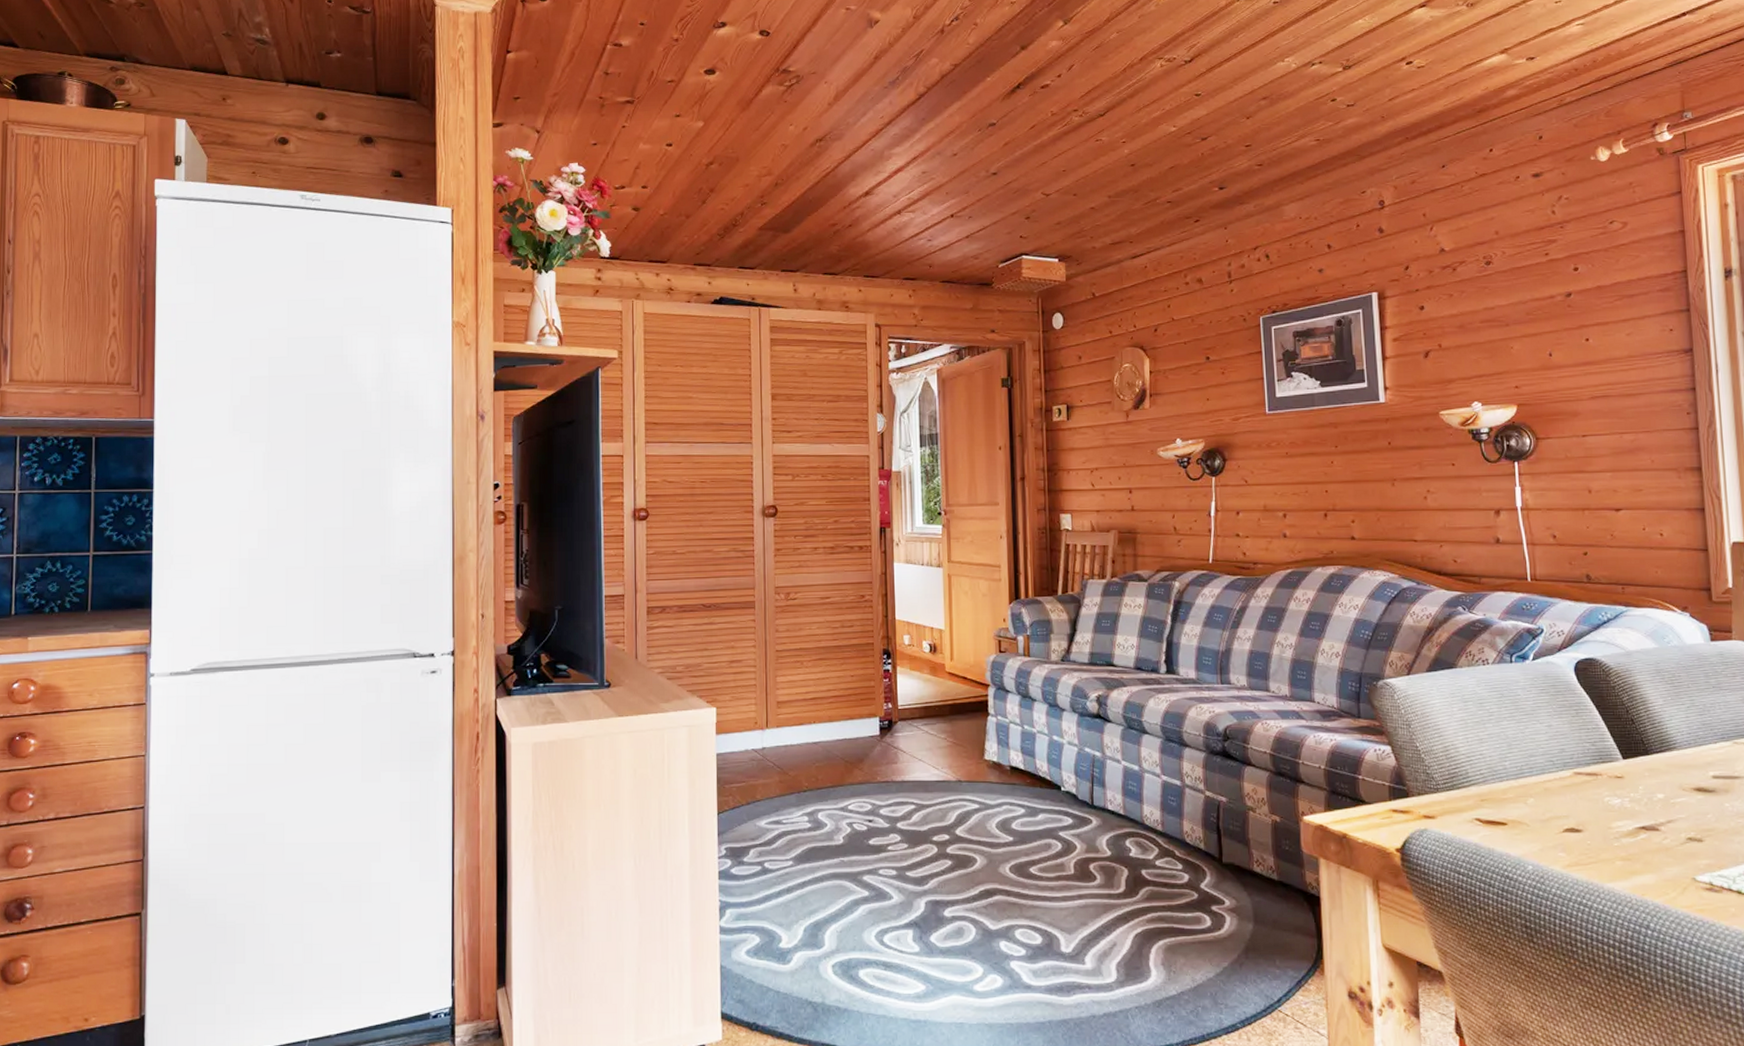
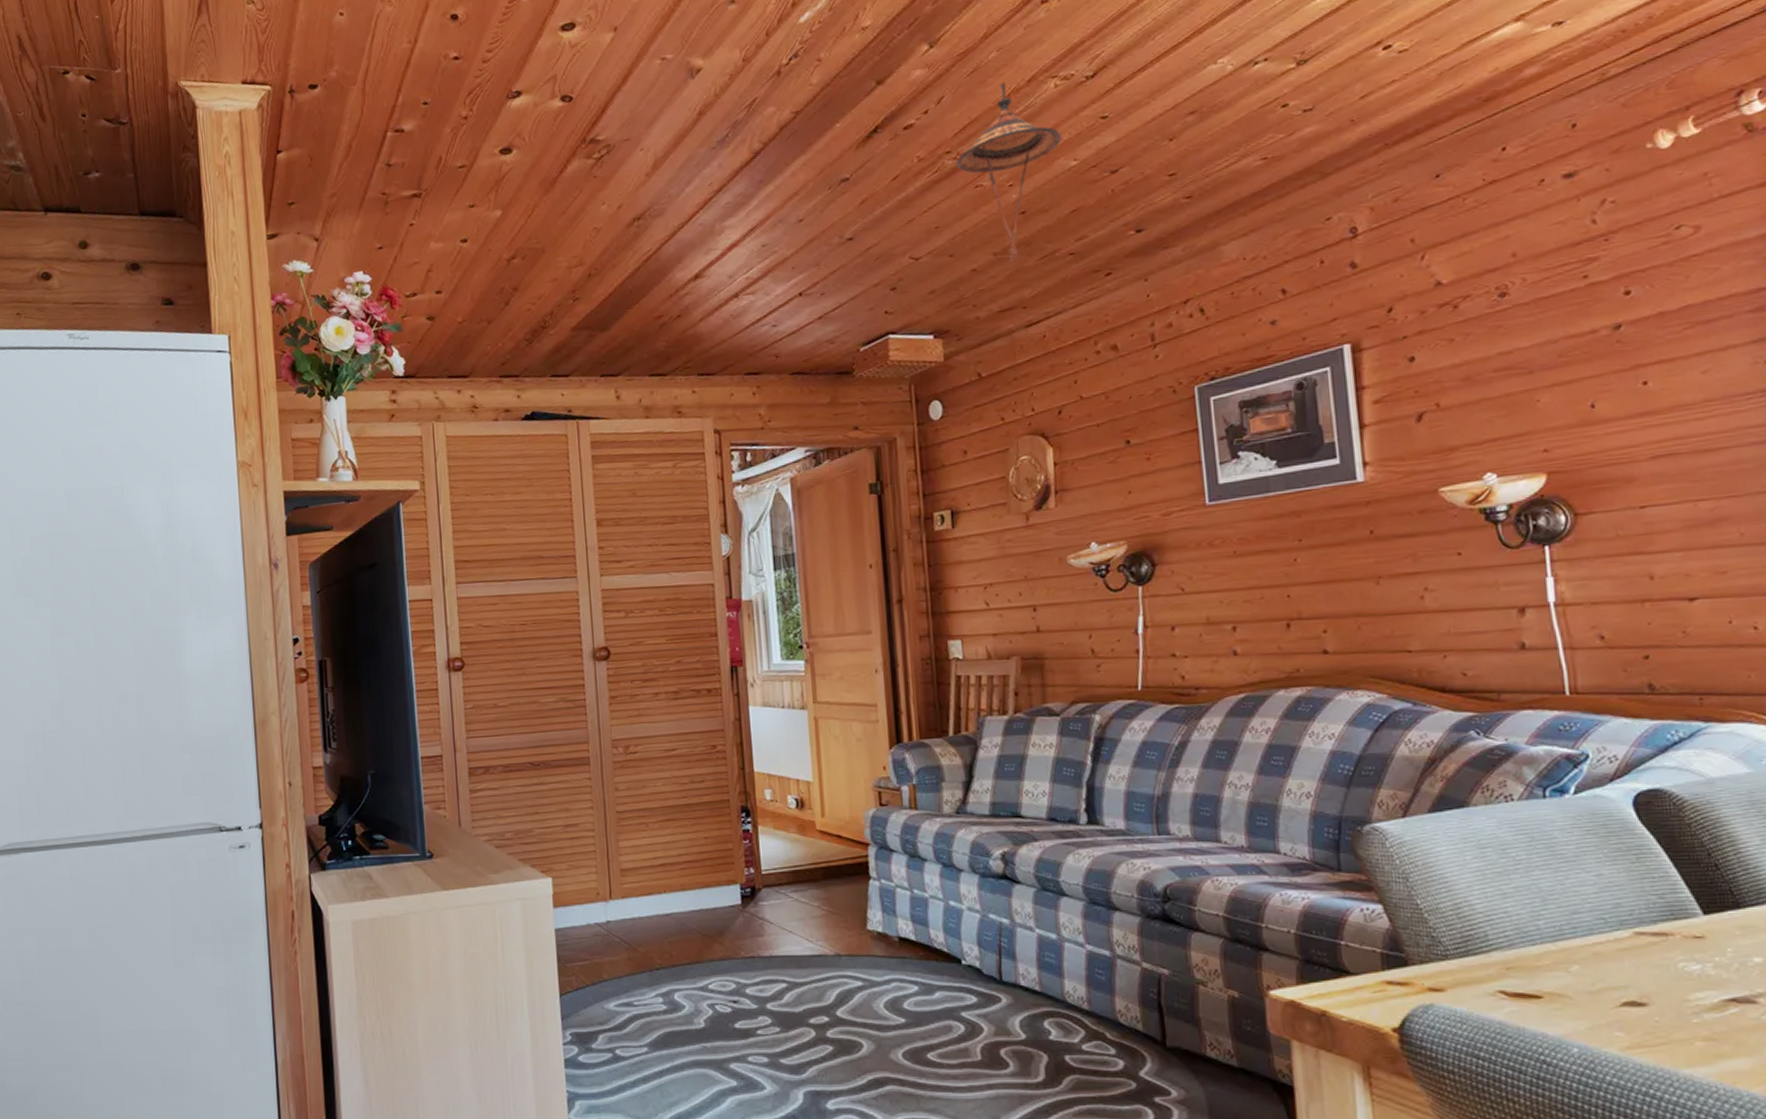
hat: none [1081,58,1165,204] -> present [956,82,1062,262]

